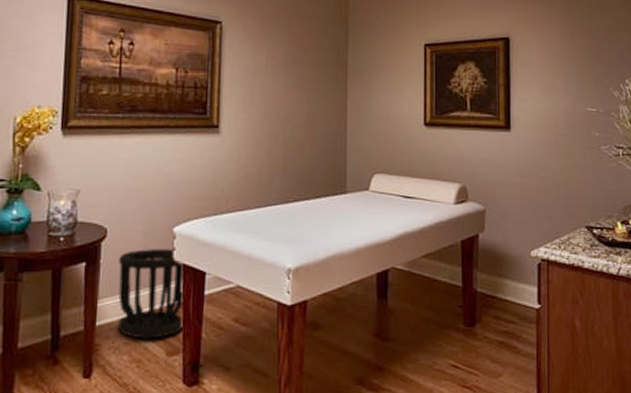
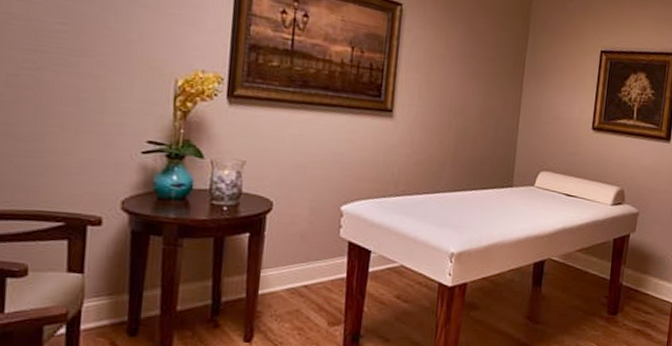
wastebasket: present [117,249,186,339] -> none [279,224,350,309]

